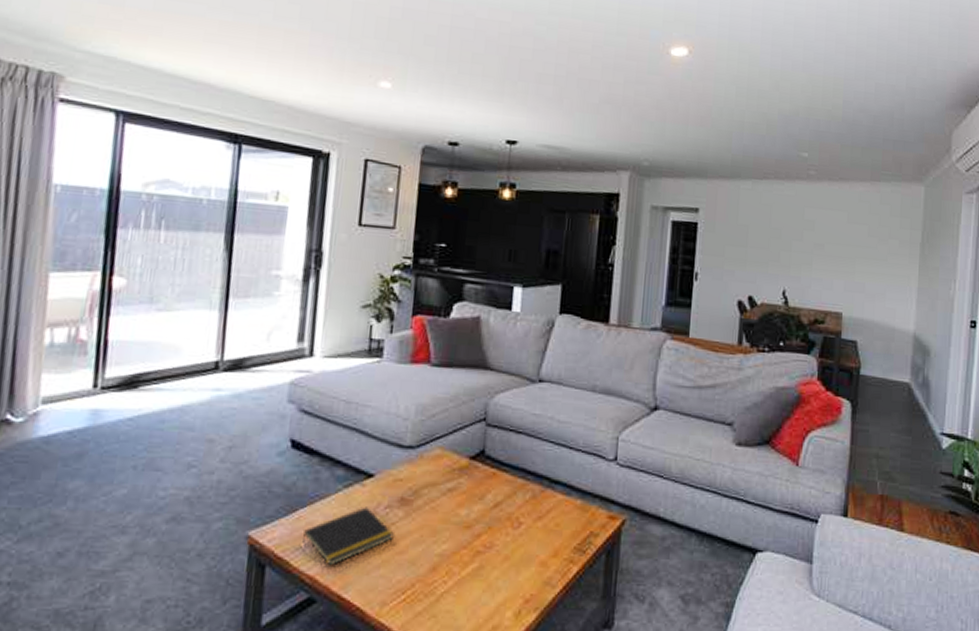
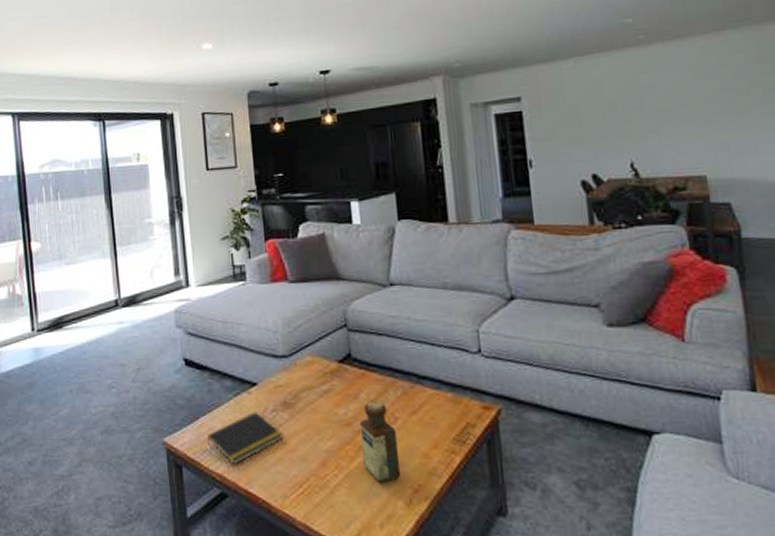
bottle: none [477,503,517,591] -> present [359,401,401,483]

